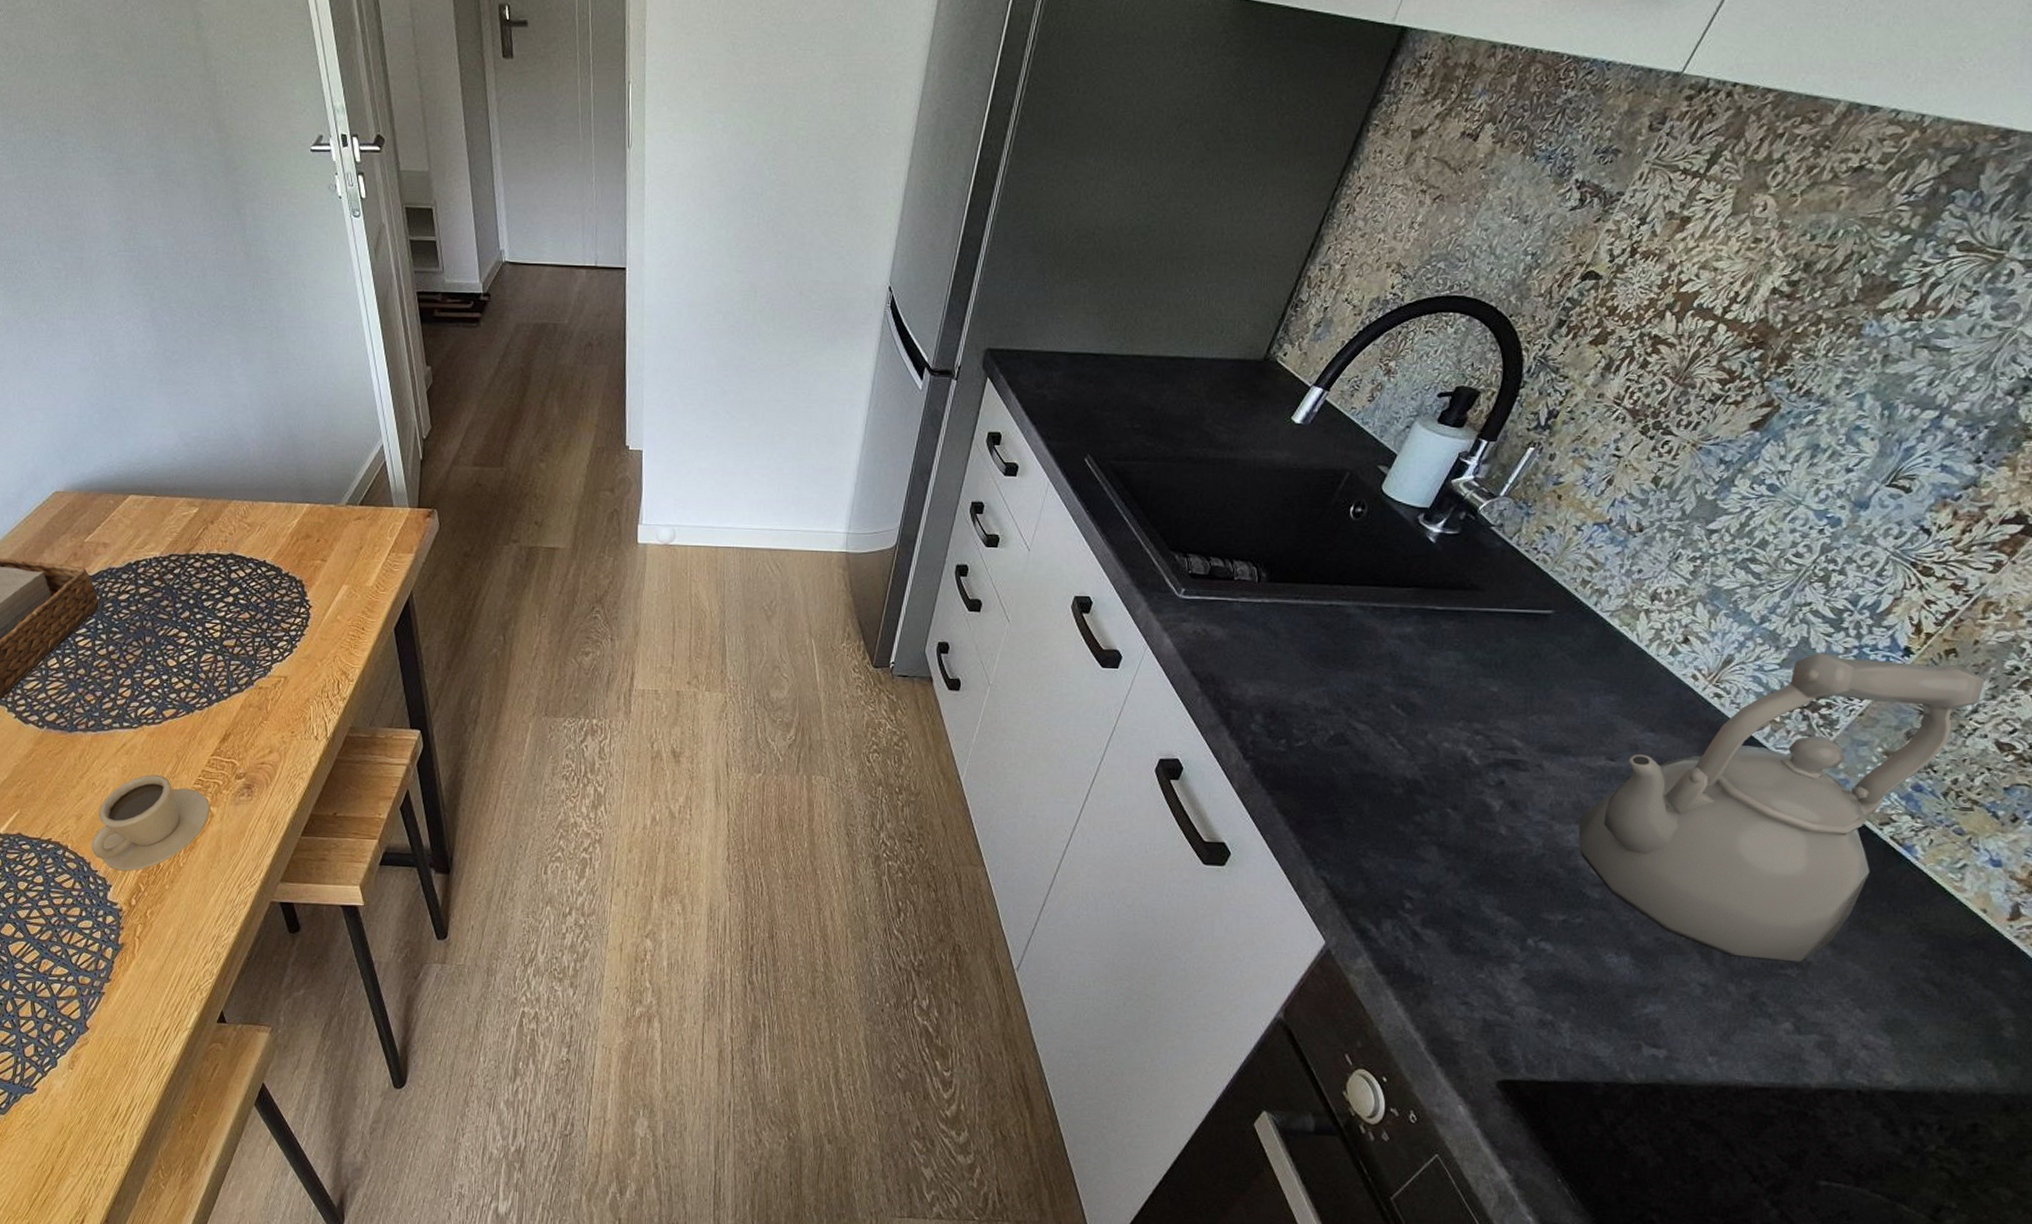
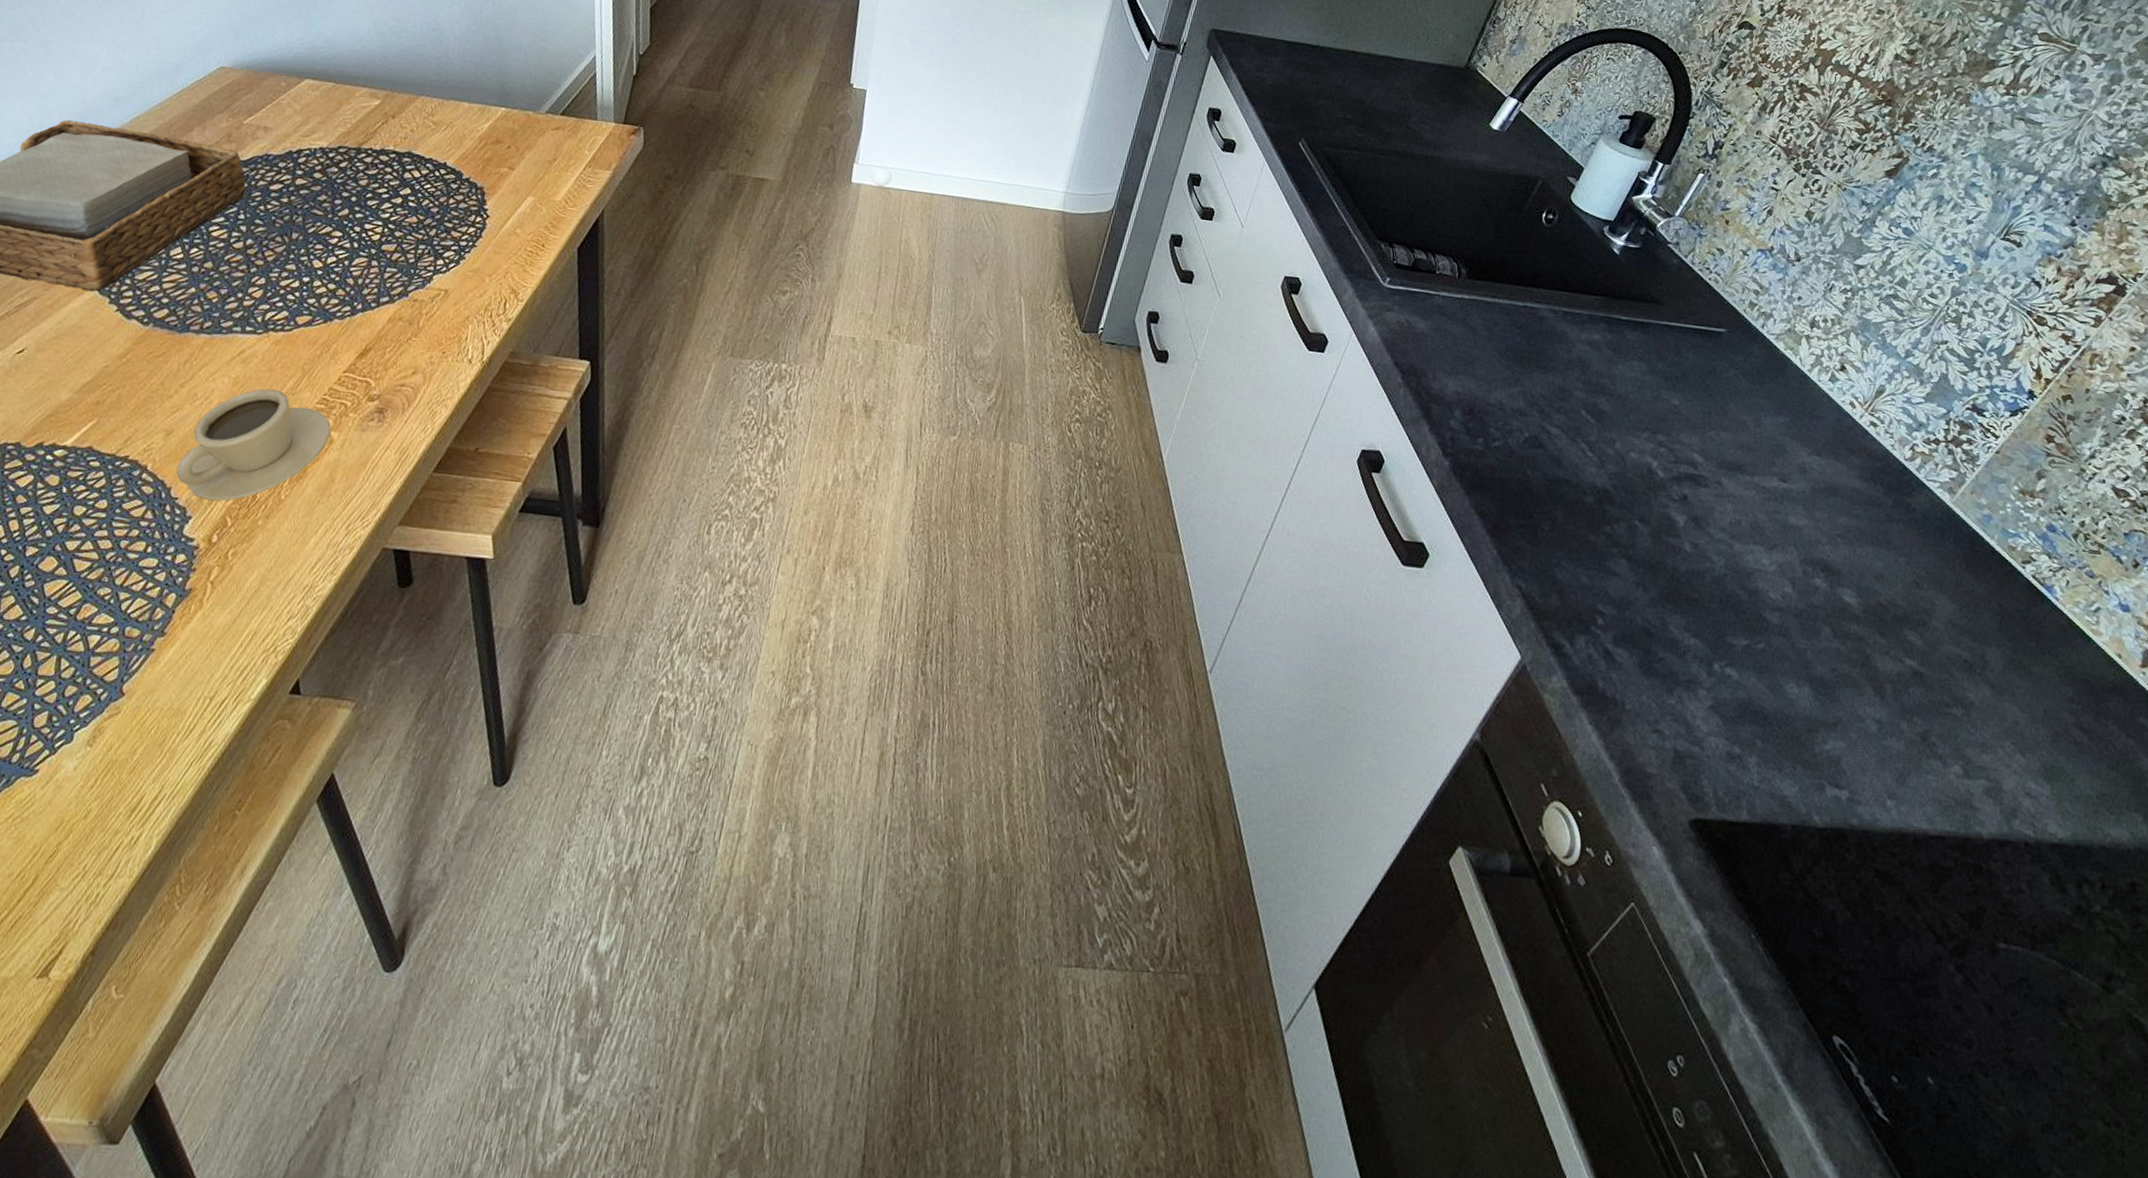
kettle: present [1578,653,1984,962] -> none [1756,389,2097,701]

